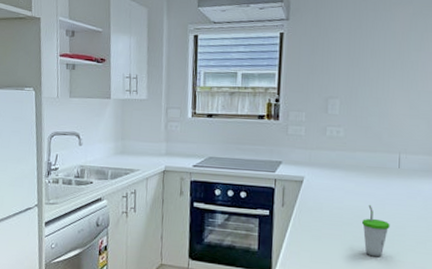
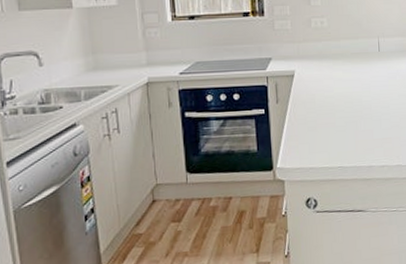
cup: present [362,204,390,257] -> none [352,89,376,138]

